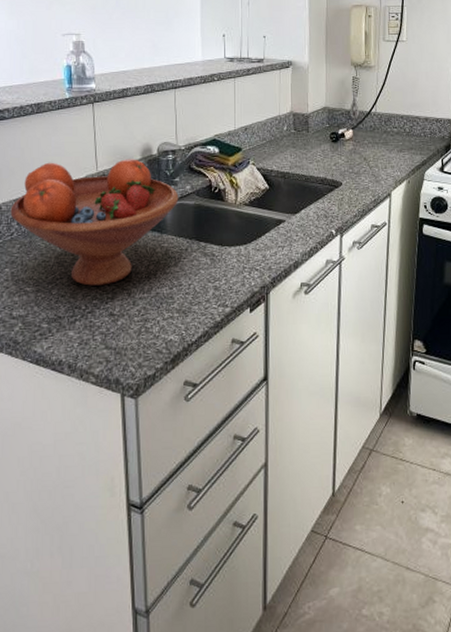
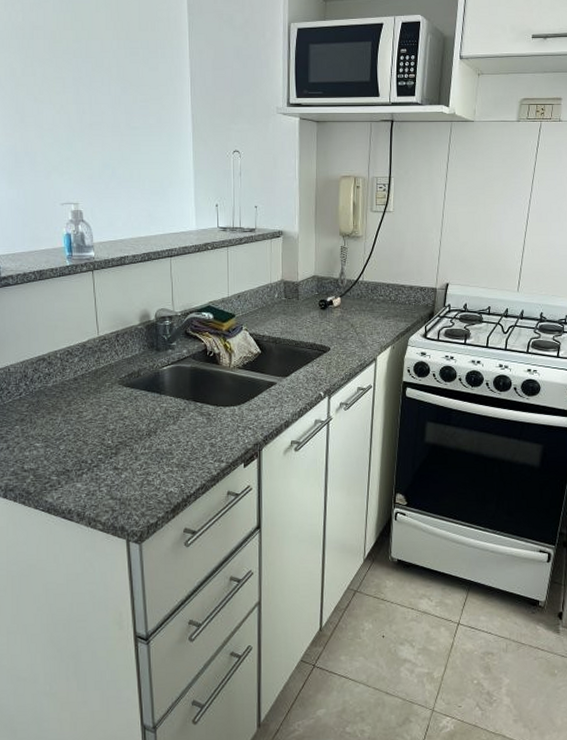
fruit bowl: present [10,159,179,286] -> none [18,324,176,442]

